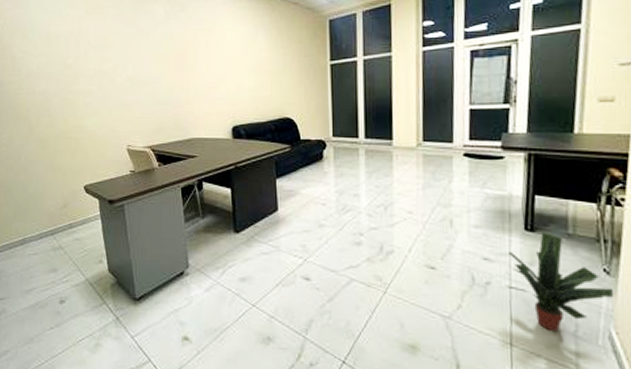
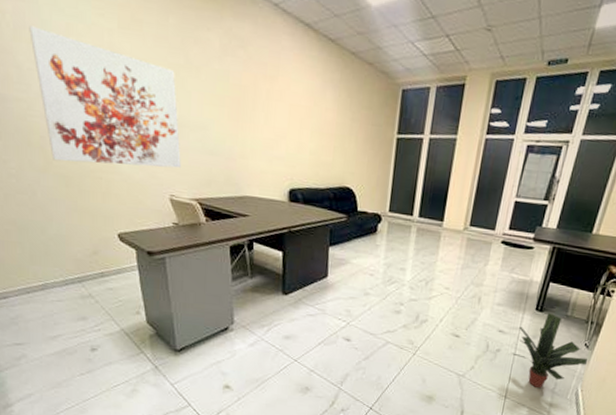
wall art: none [22,25,136,128] -> present [29,25,181,169]

